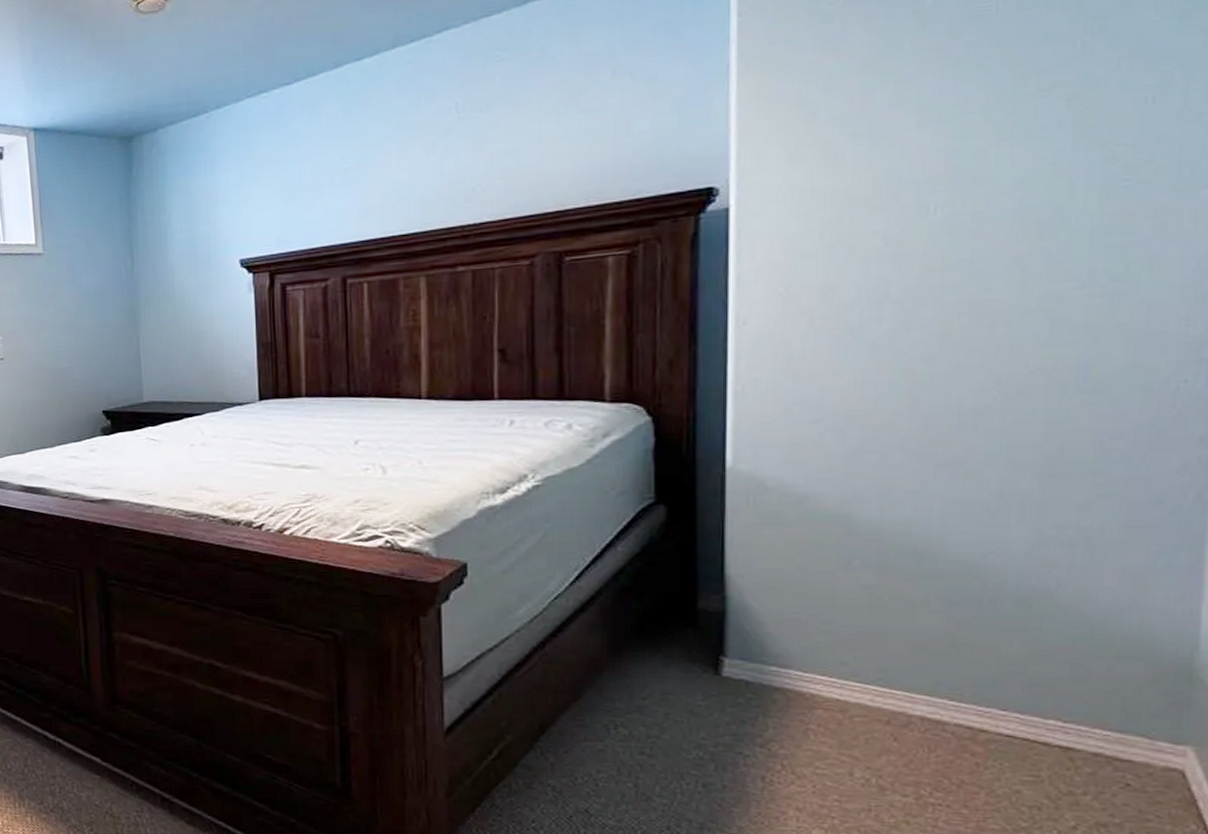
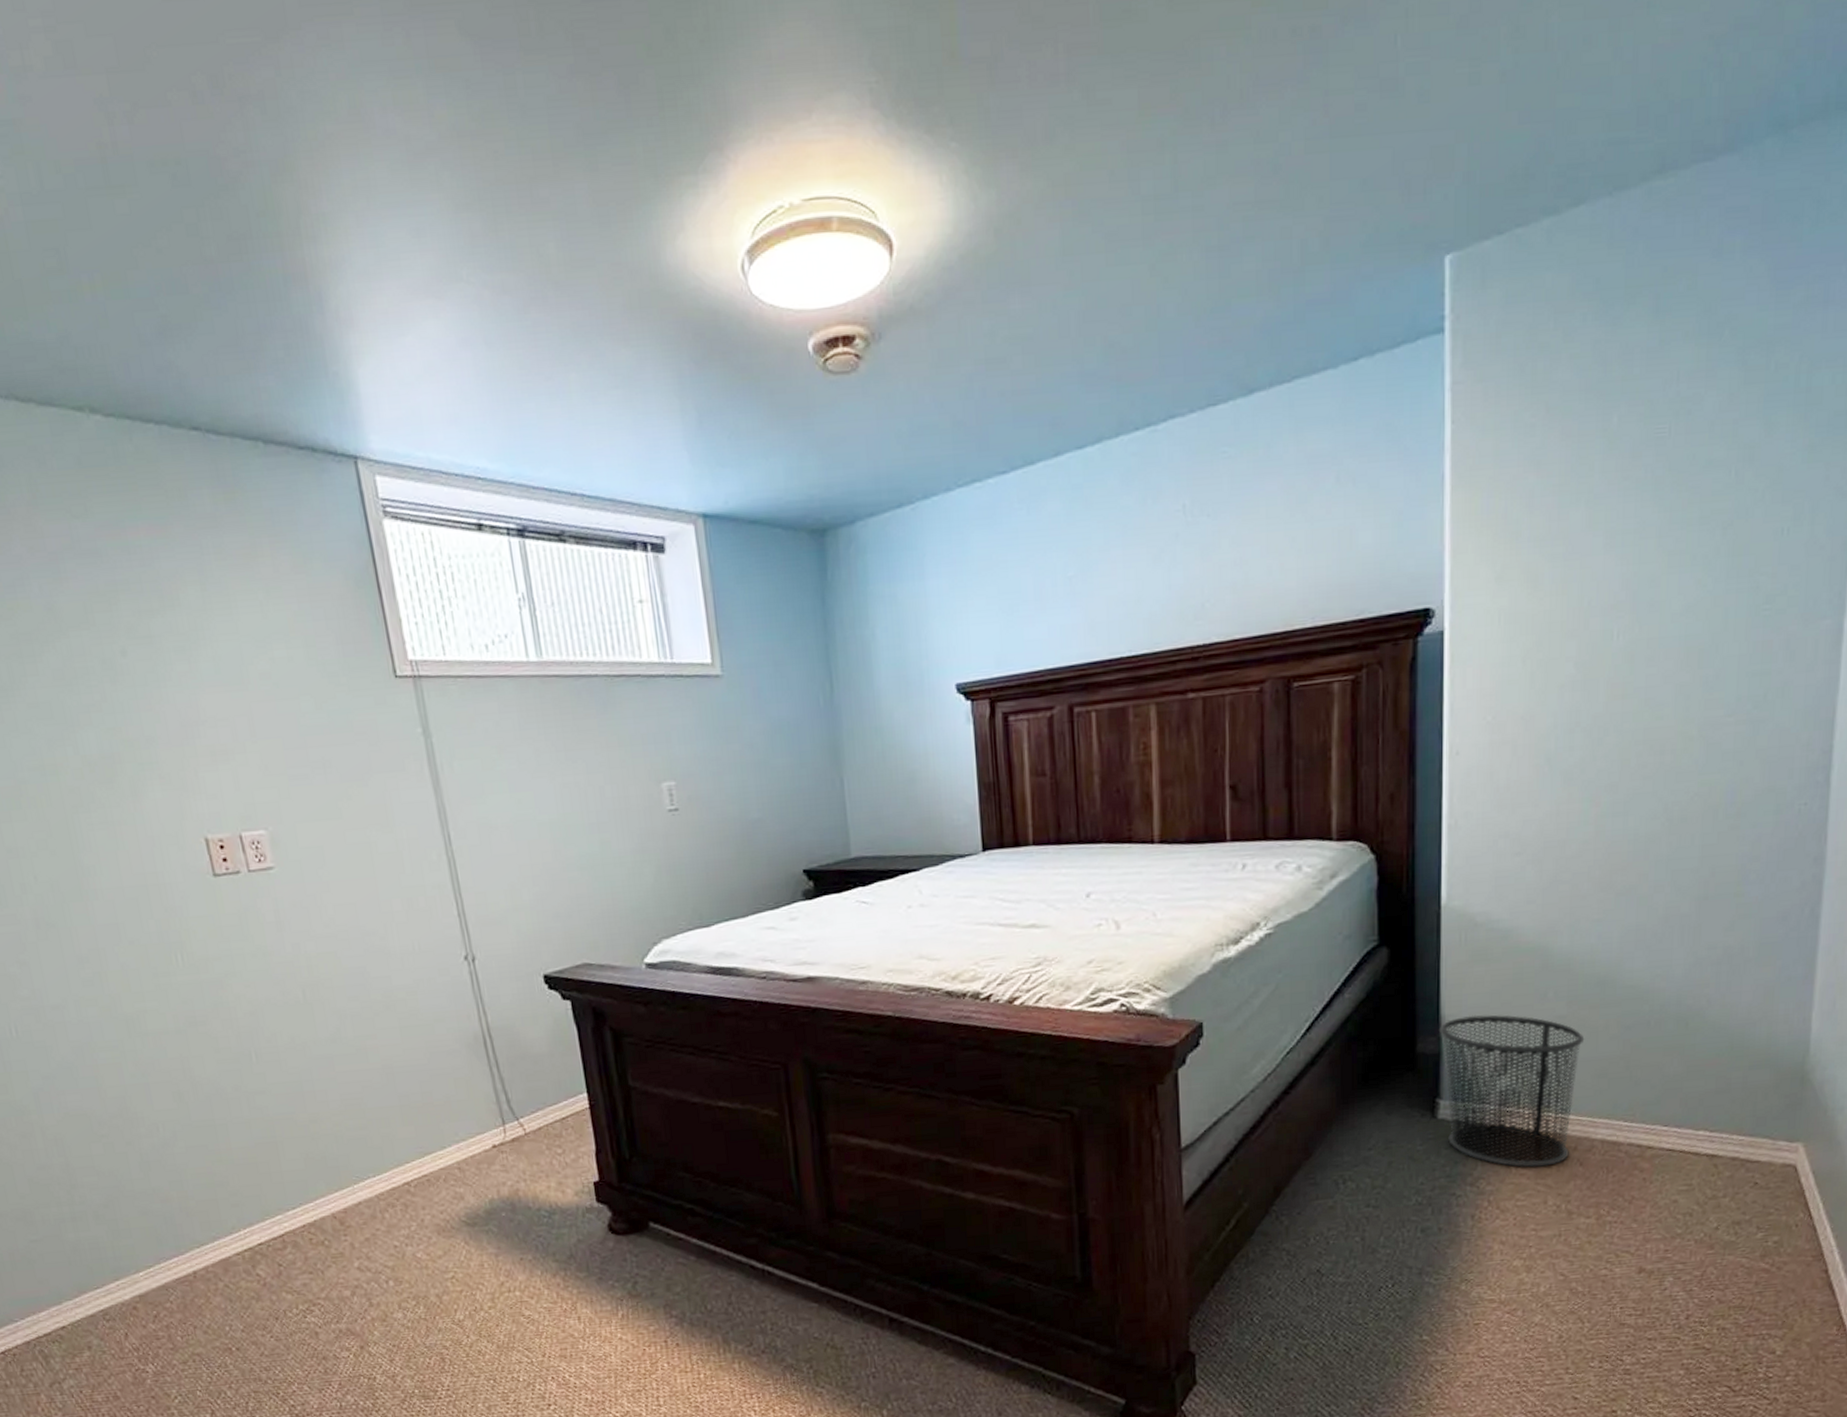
waste bin: none [724,577,899,737] -> present [1440,1015,1585,1168]

